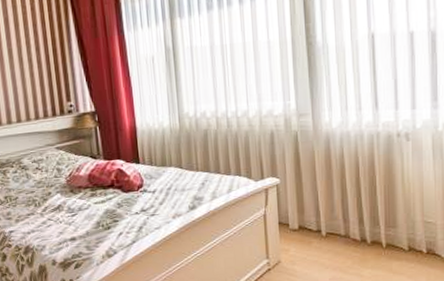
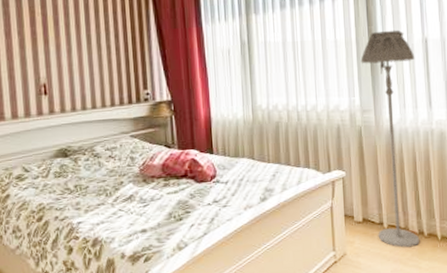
floor lamp: none [297,25,362,256] -> present [360,29,420,248]

